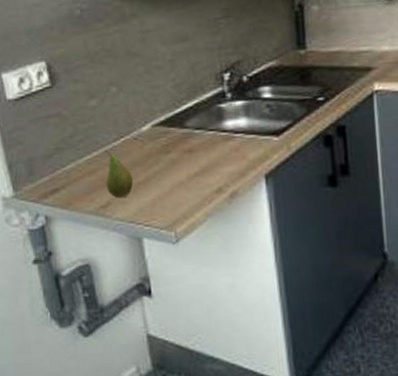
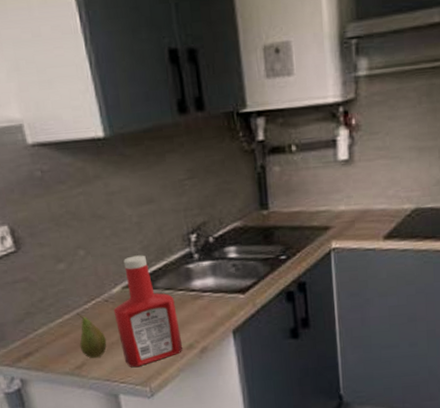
ketchup bottle: none [142,93,212,210] -> present [113,255,183,368]

